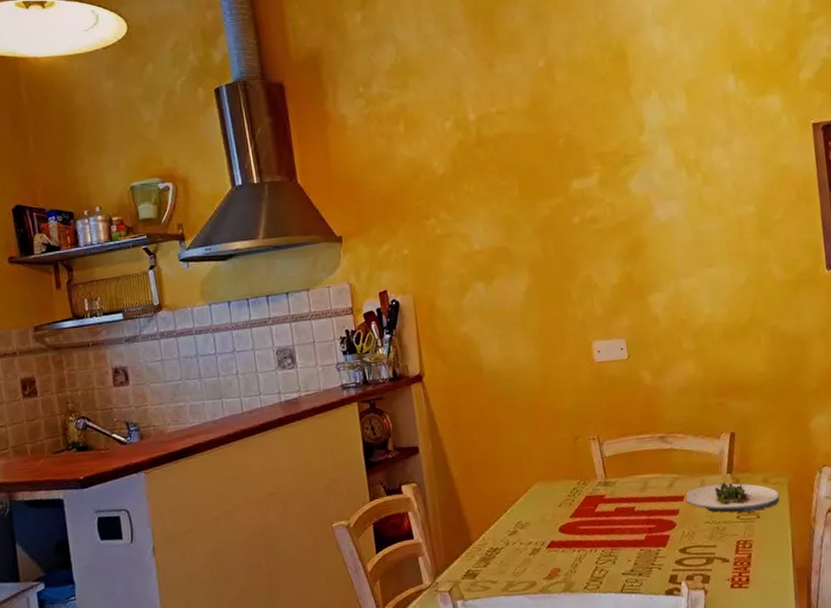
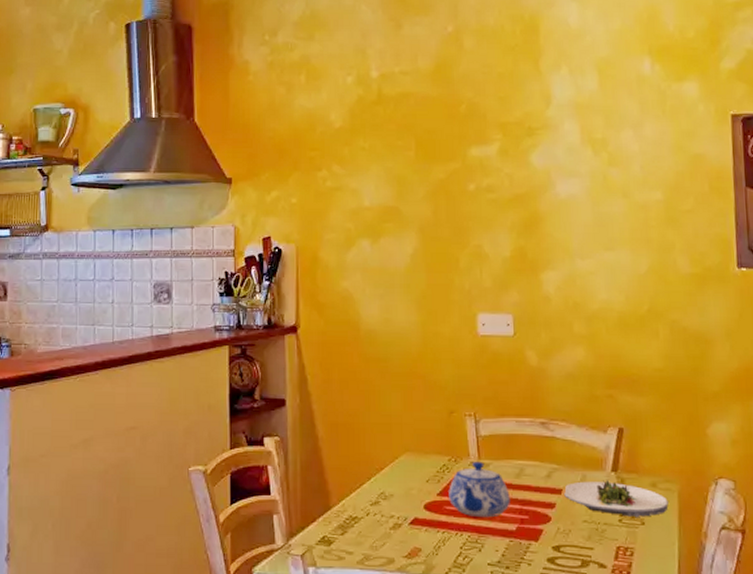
teapot: none [580,481,638,533] -> present [449,462,510,518]

